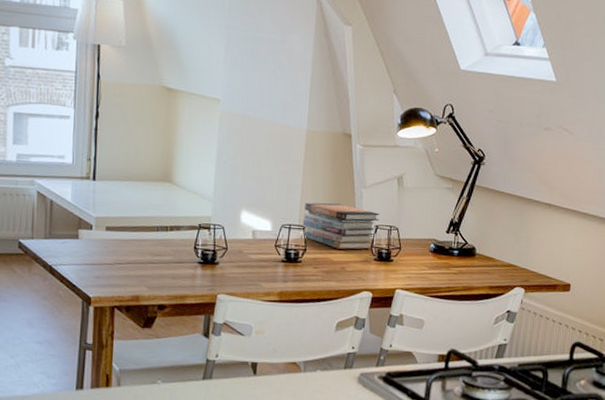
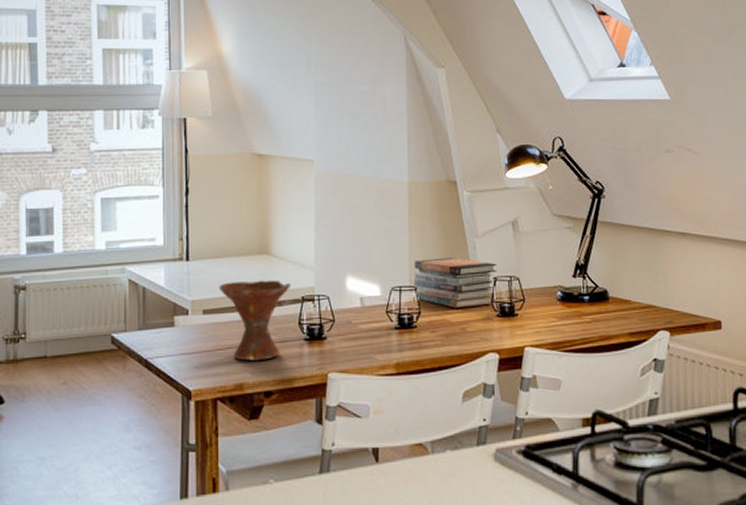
bowl: none [122,204,190,277] -> present [218,280,292,361]

